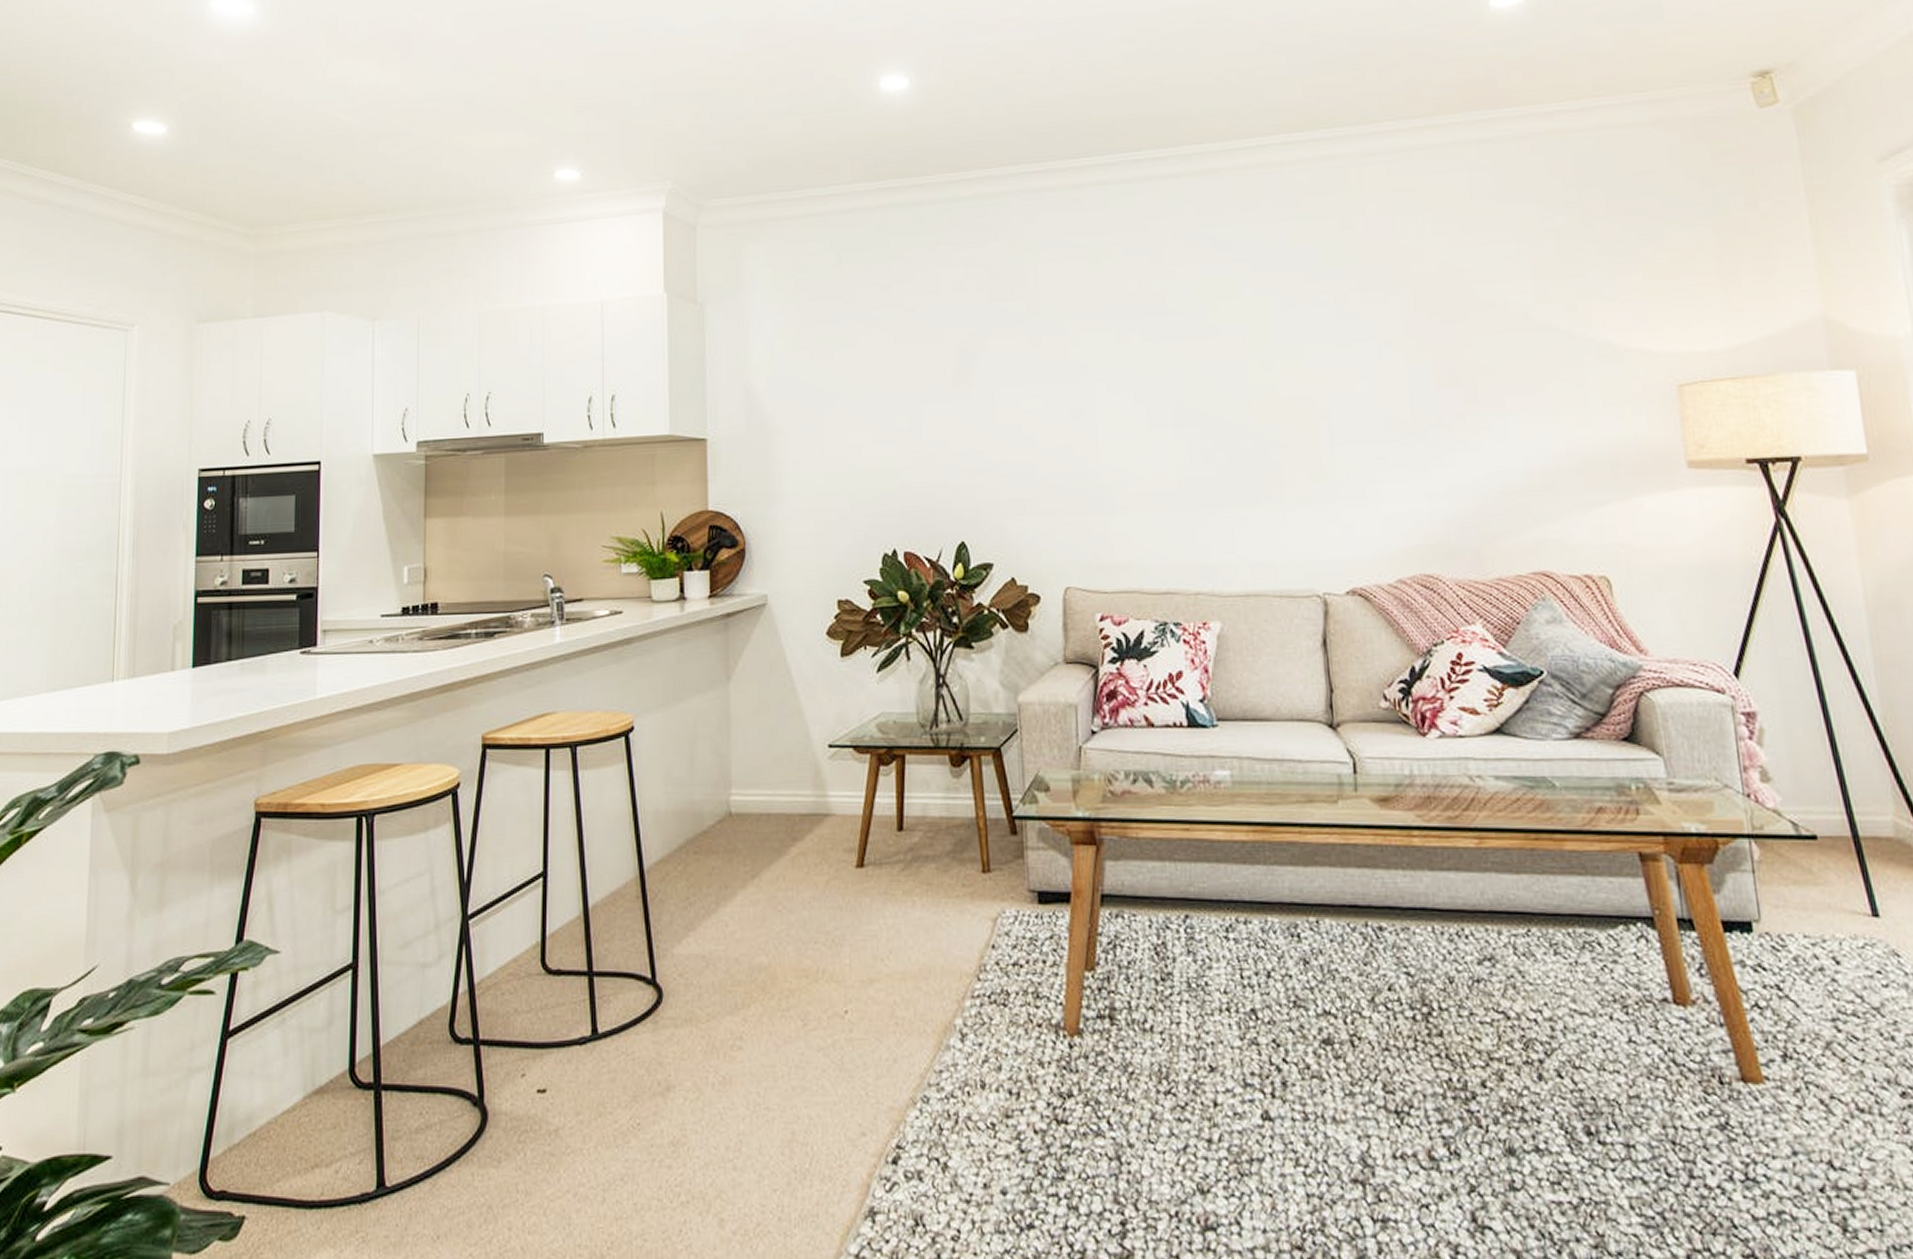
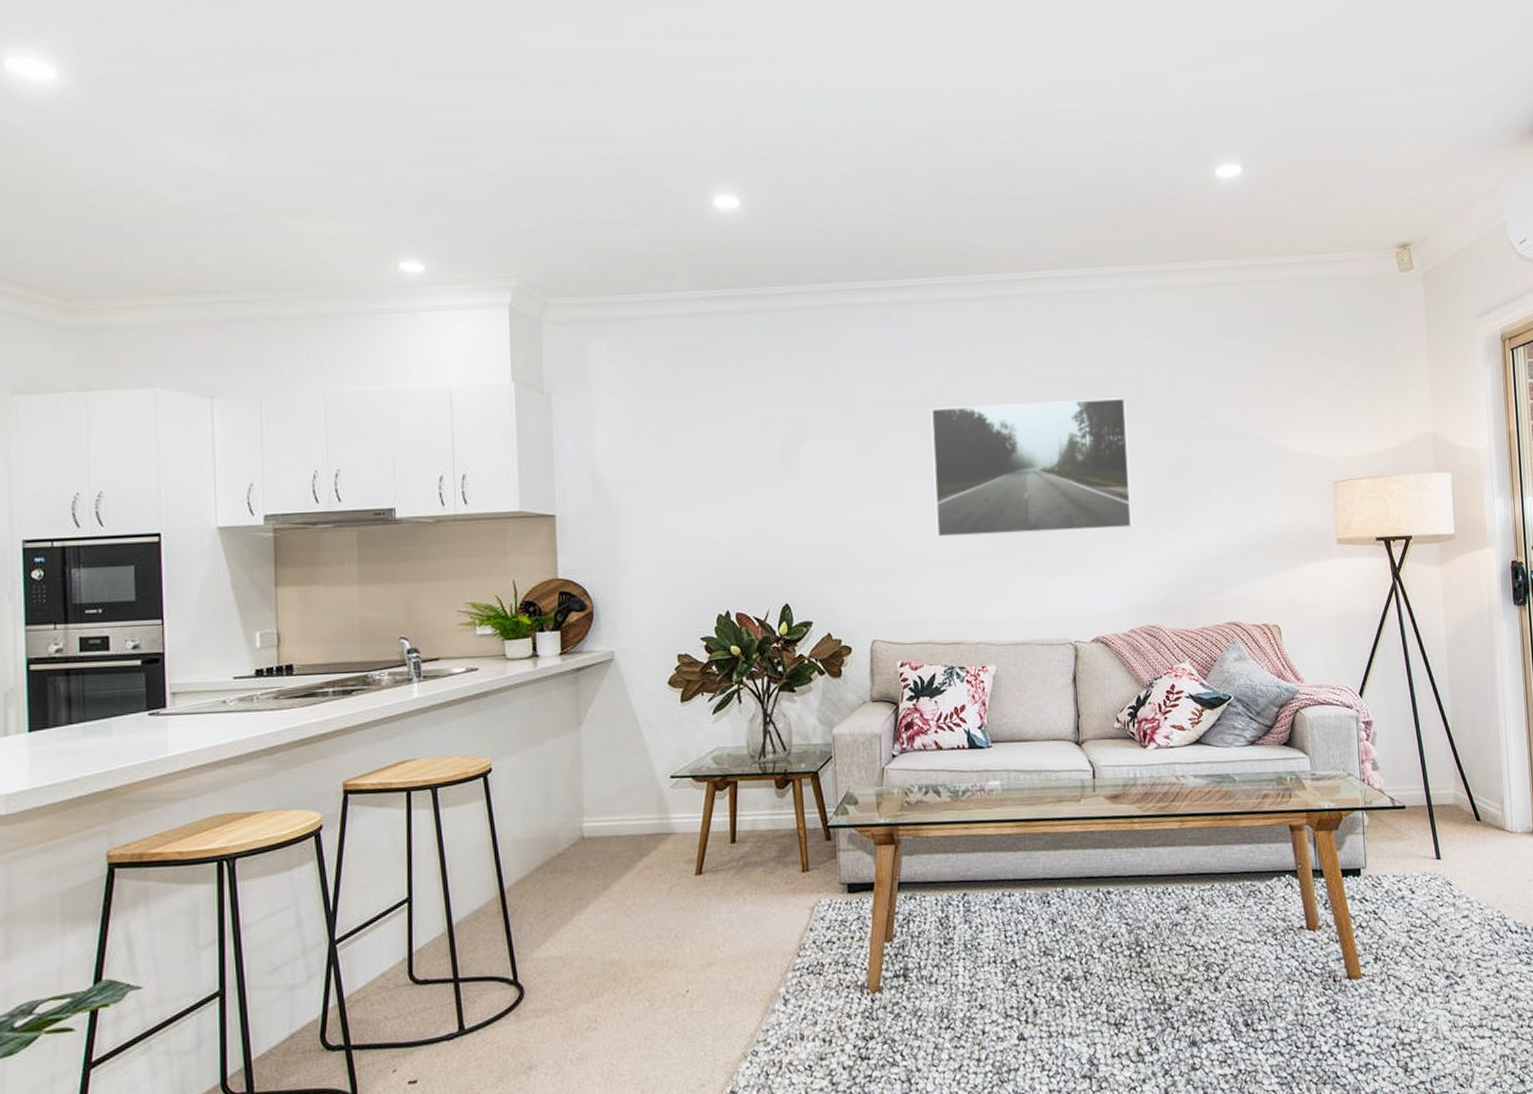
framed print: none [1132,285,1396,463] -> present [931,398,1132,538]

